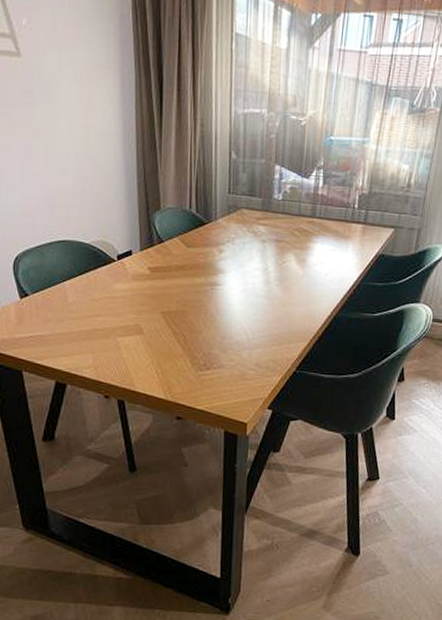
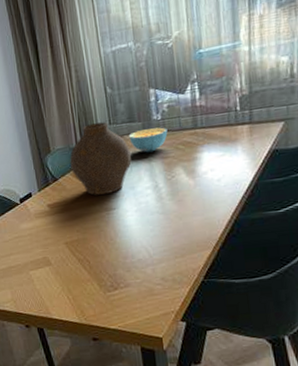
vase: none [180,188,246,268] -> present [70,122,132,195]
cereal bowl: none [246,206,286,233] -> present [128,127,168,153]

